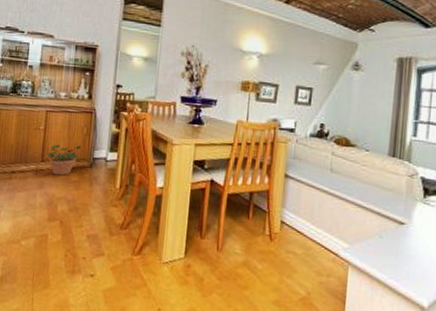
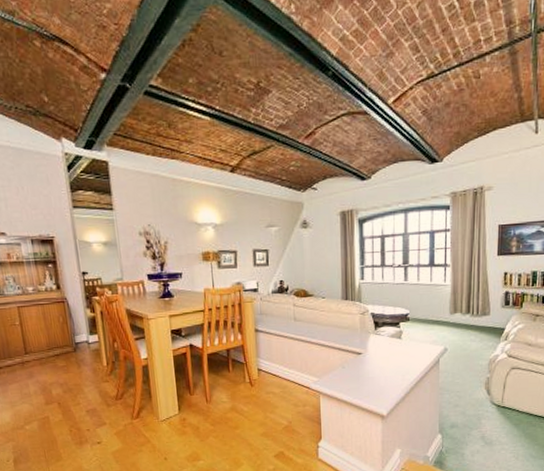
potted plant: present [48,144,83,176] -> none [30,333,64,364]

